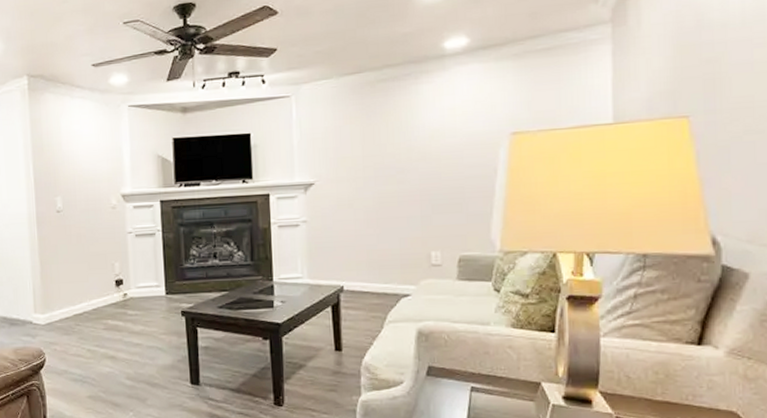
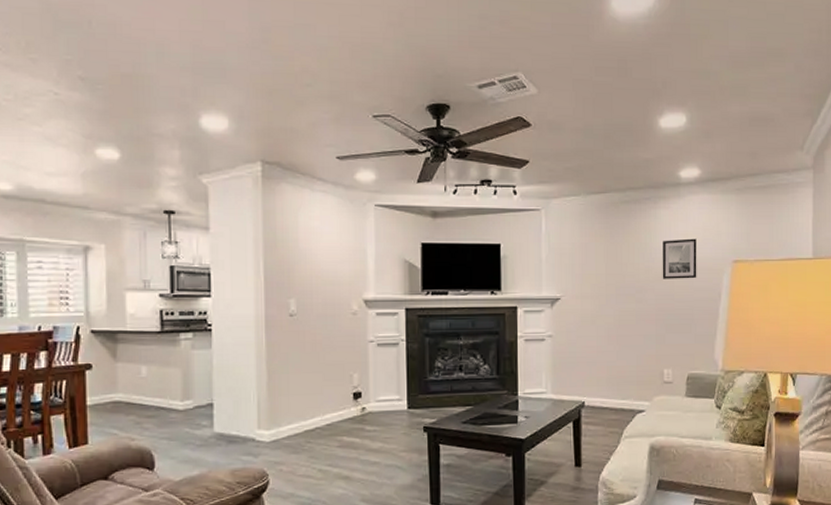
wall art: none [425,112,468,158] -> present [662,238,697,279]

